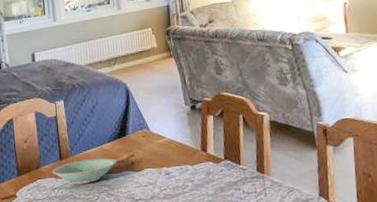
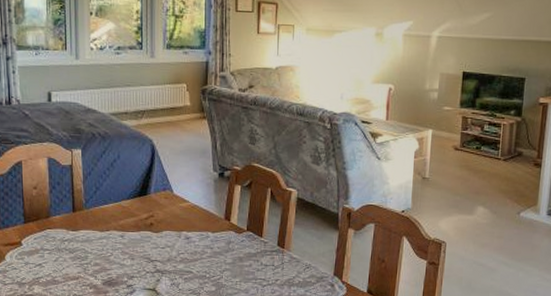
bowl: present [52,158,117,184] -> none [63,214,135,238]

